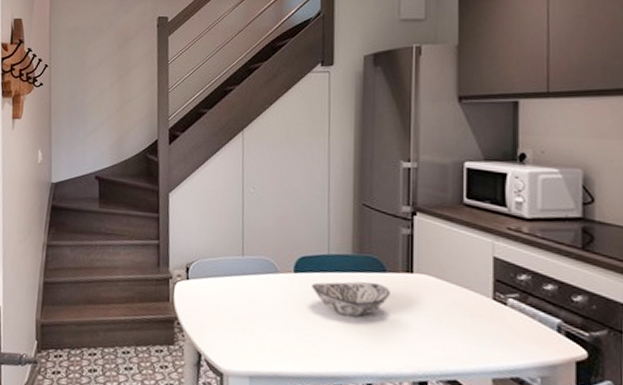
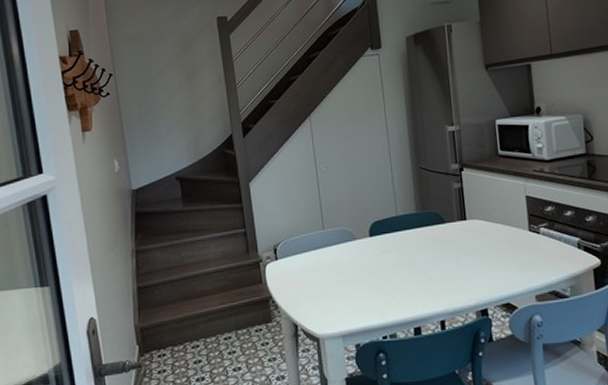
decorative bowl: present [312,281,390,317] -> none [386,234,450,267]

